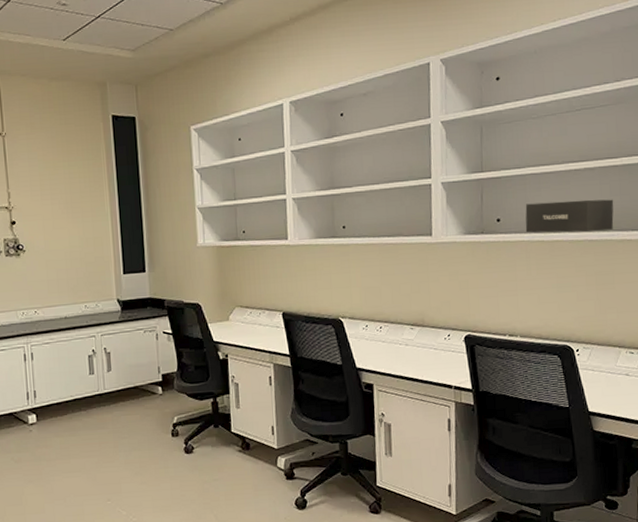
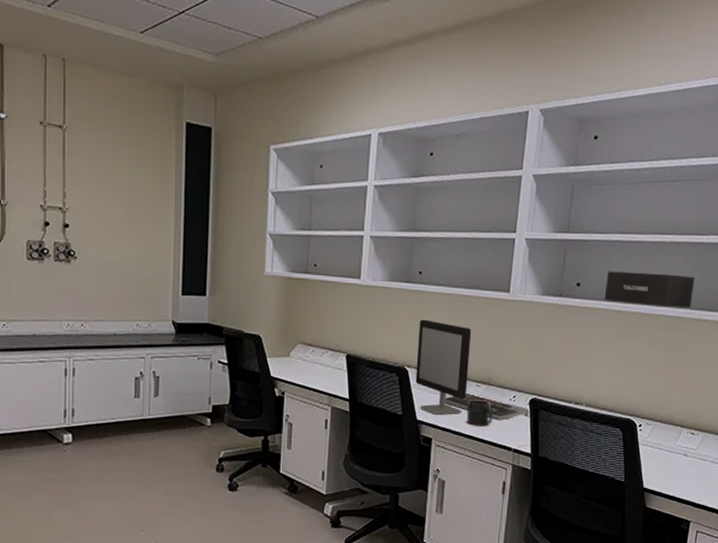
computer monitor: none [348,270,402,361] -> present [415,319,472,415]
computer keyboard: none [381,335,466,360] -> present [444,392,529,421]
mug: none [403,341,431,368] -> present [466,398,494,426]

